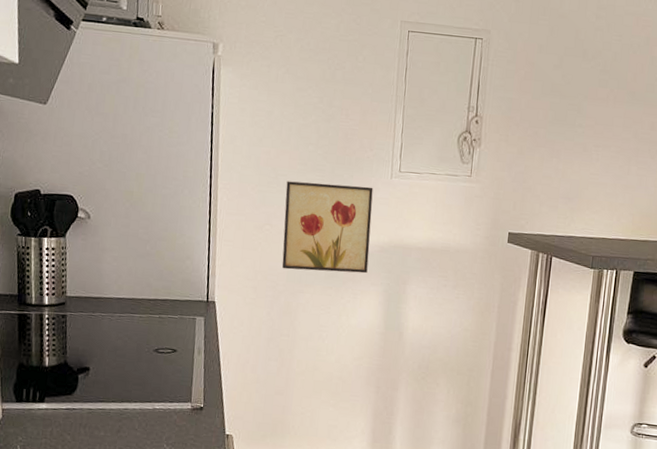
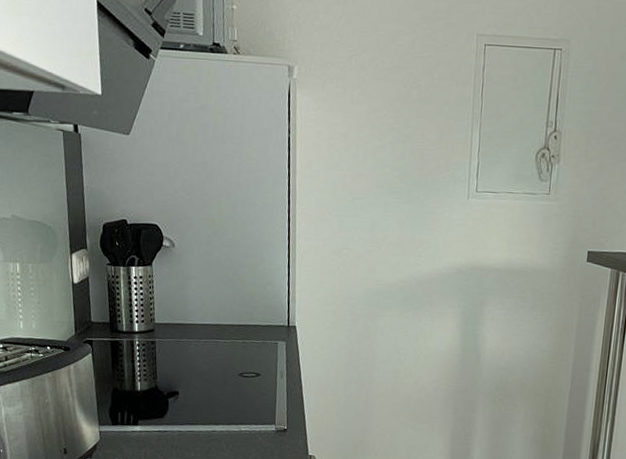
wall art: present [282,181,373,274] -> none [360,204,450,296]

